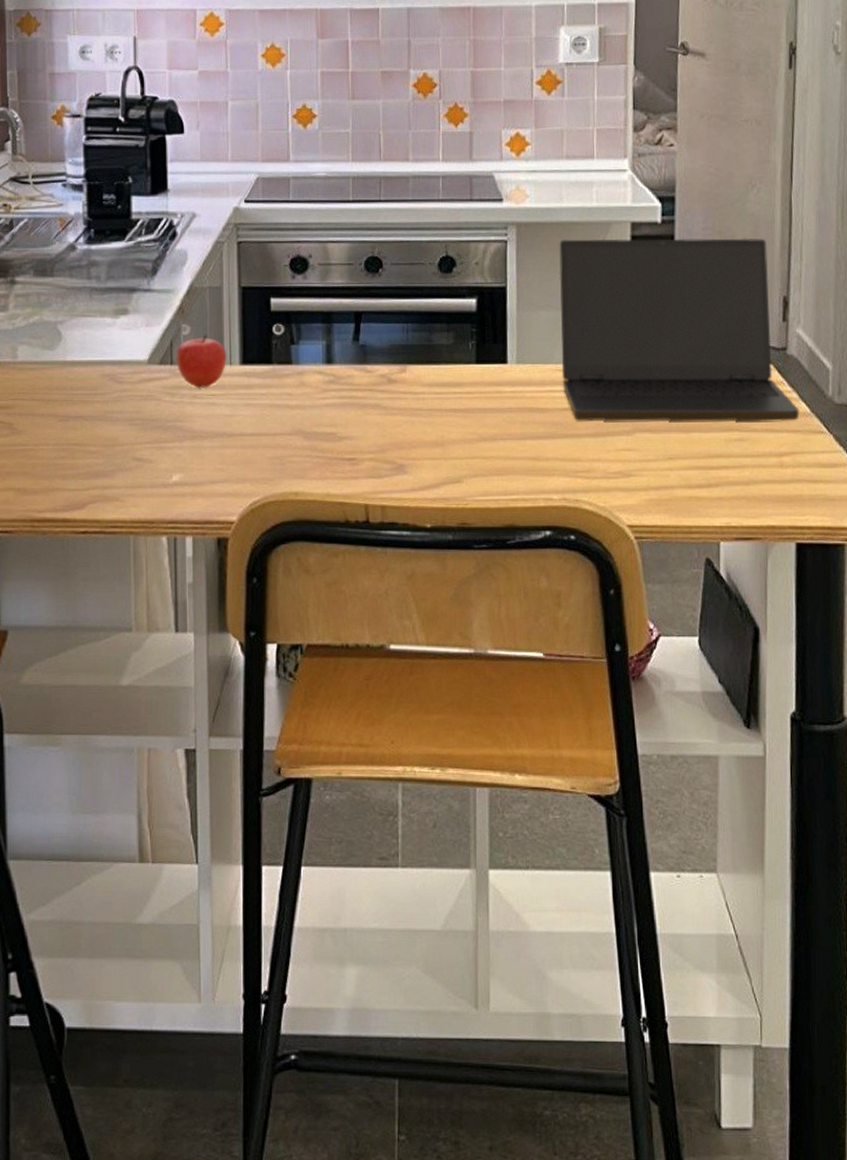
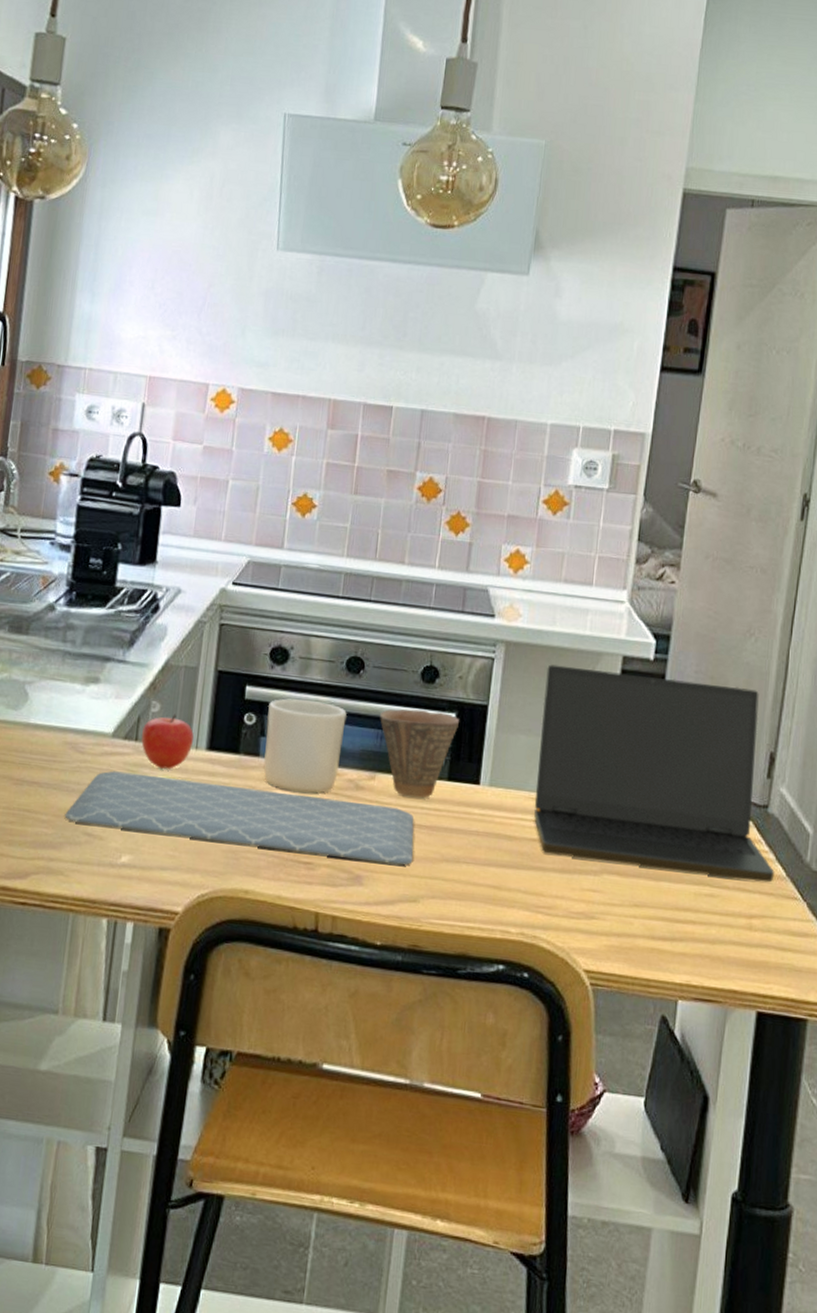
placemat: none [112,395,452,450] -> present [64,771,414,866]
mug: none [294,304,371,393] -> present [263,698,347,793]
cup: none [403,299,480,384] -> present [380,709,459,799]

